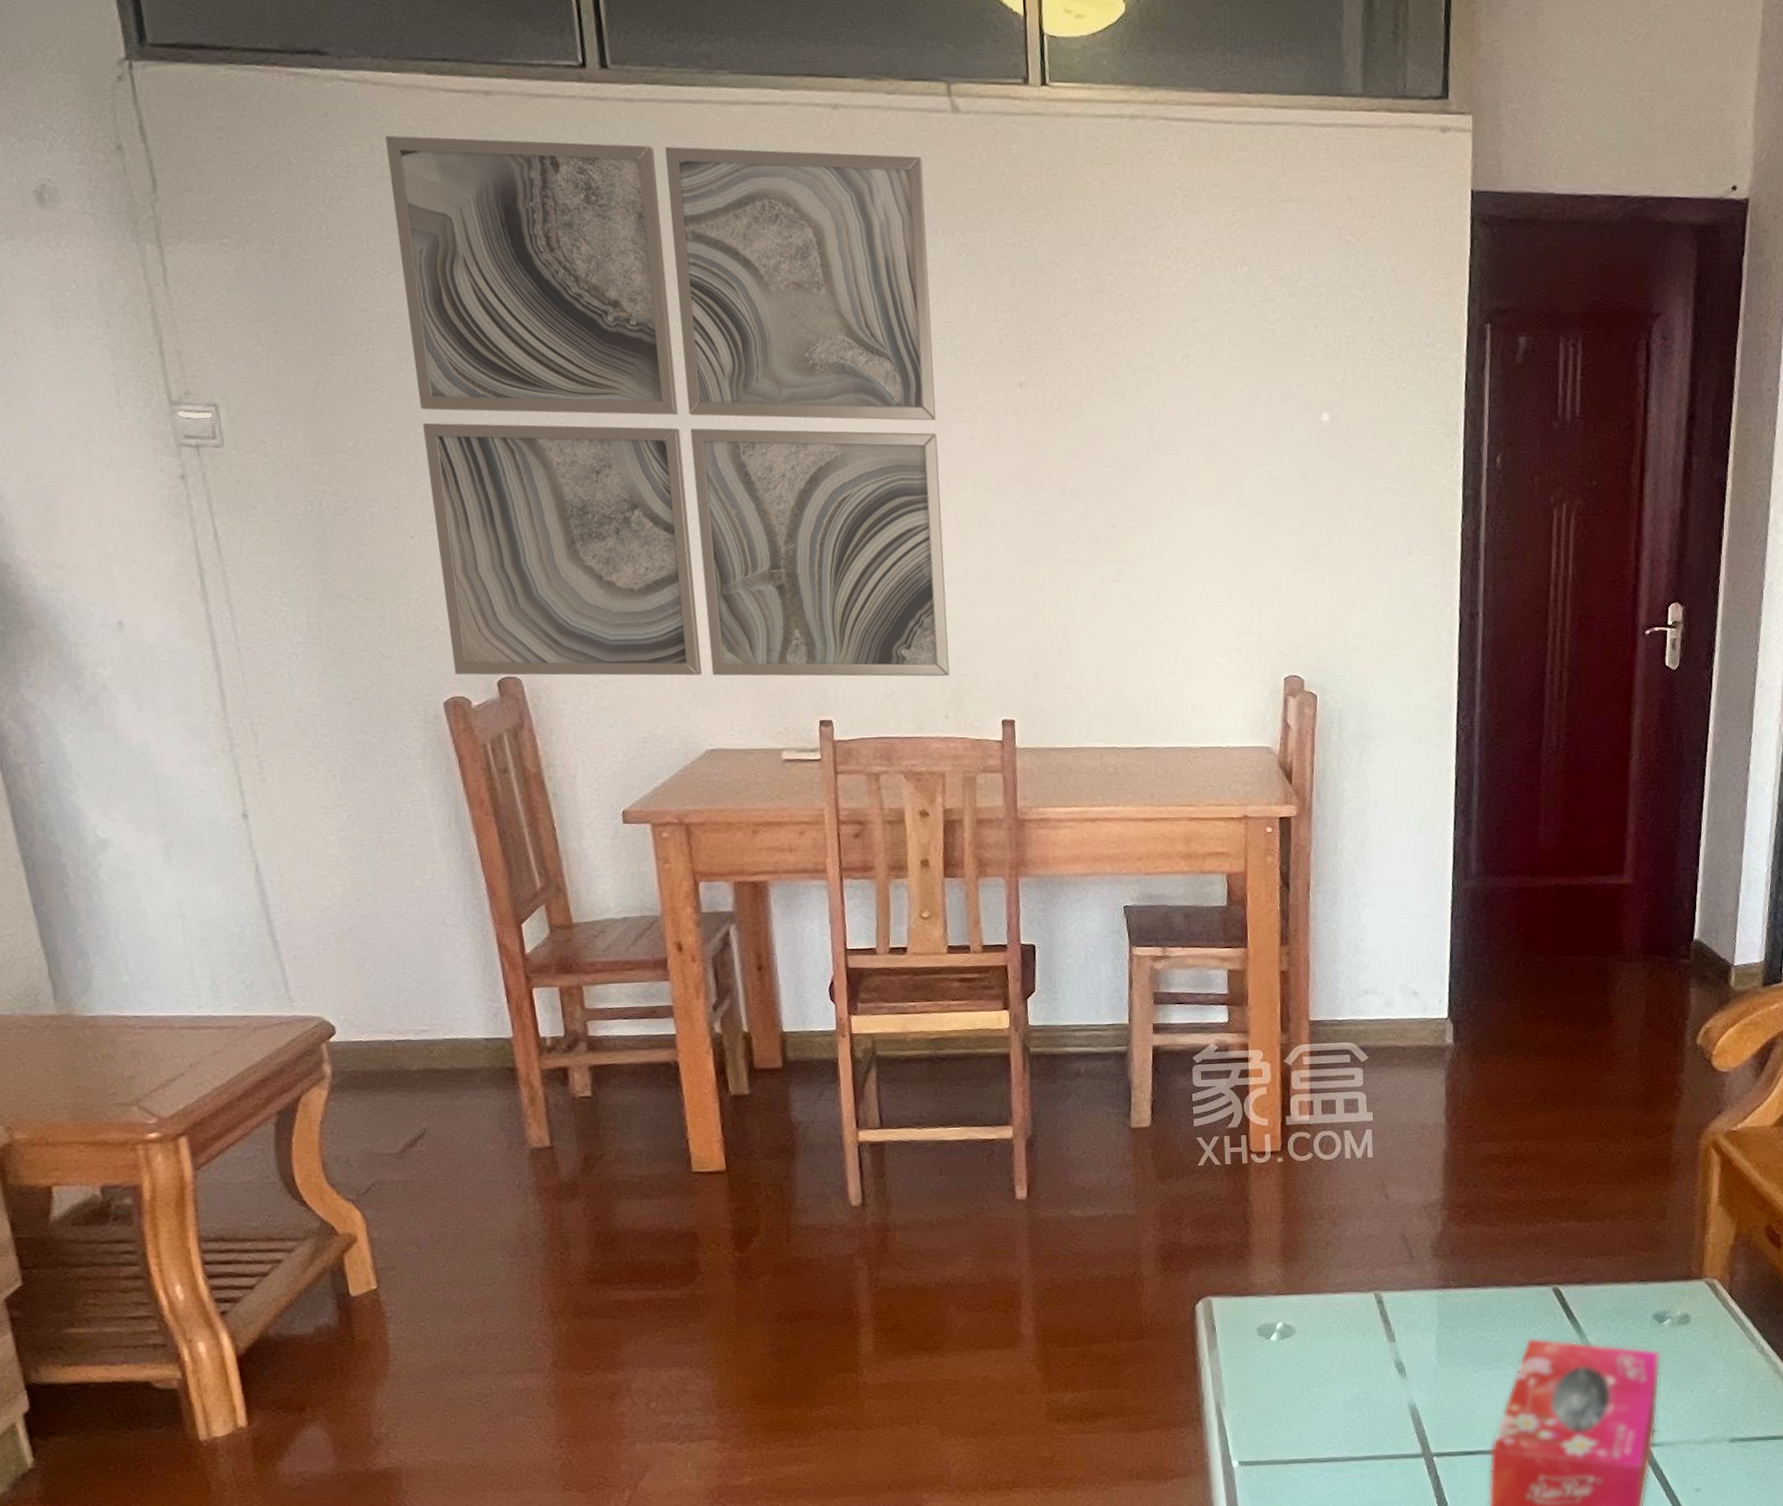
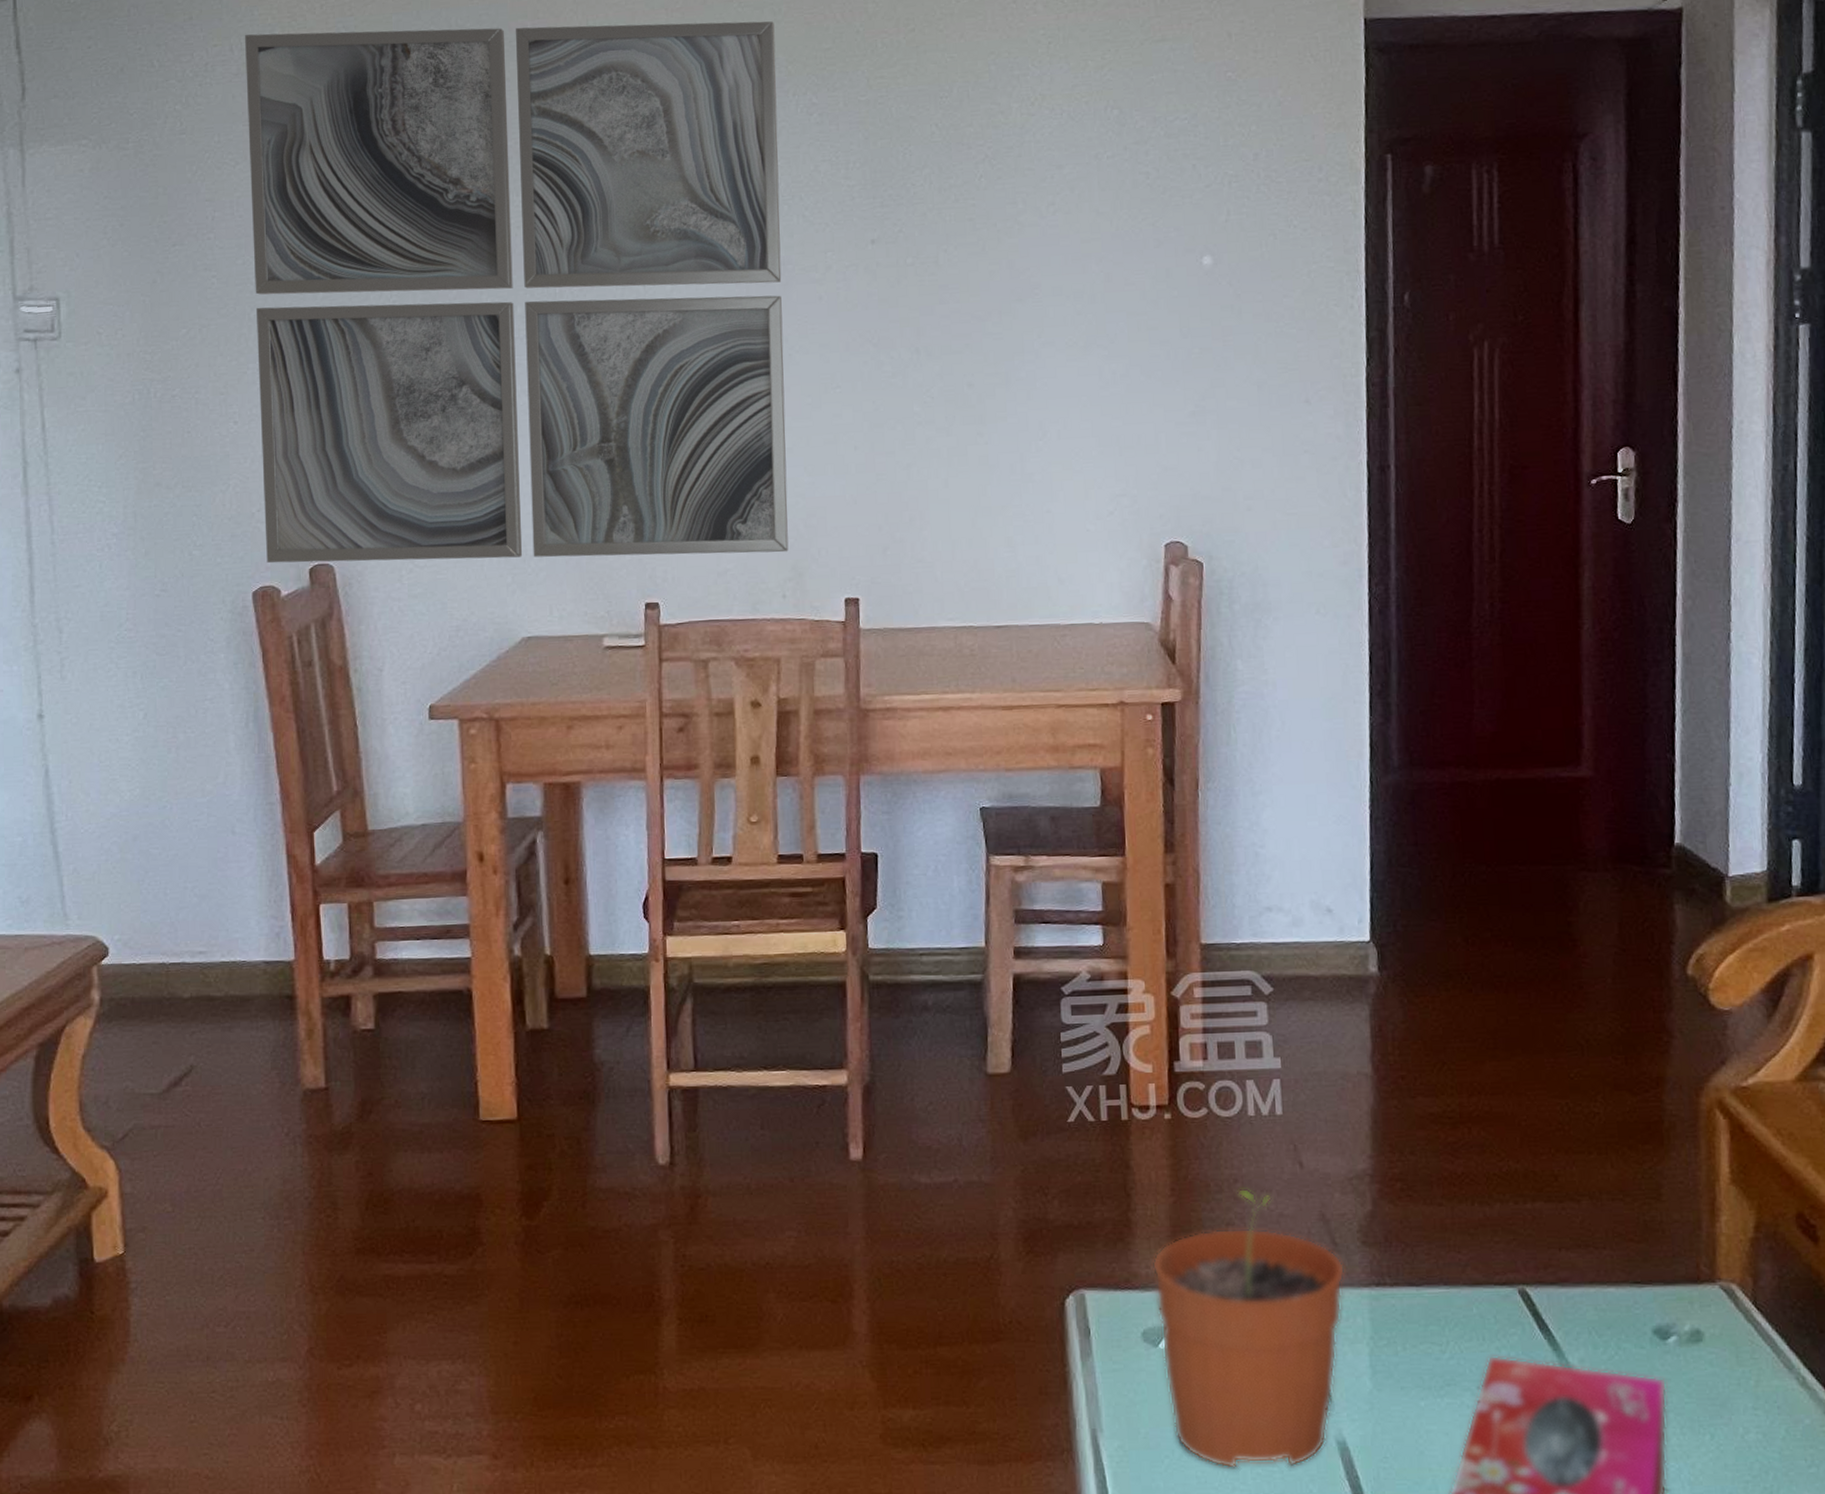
plant pot: none [1266,1215,1419,1429] -> present [1152,1188,1346,1470]

